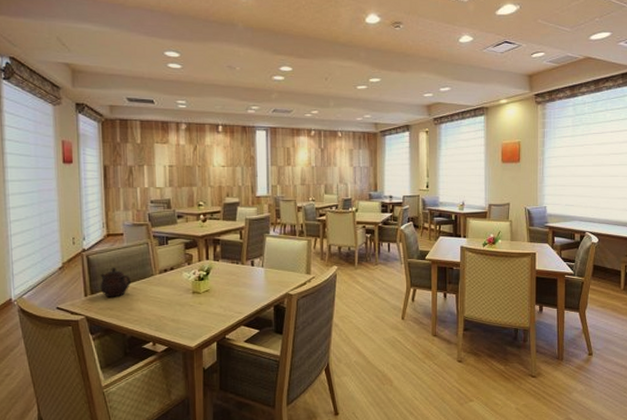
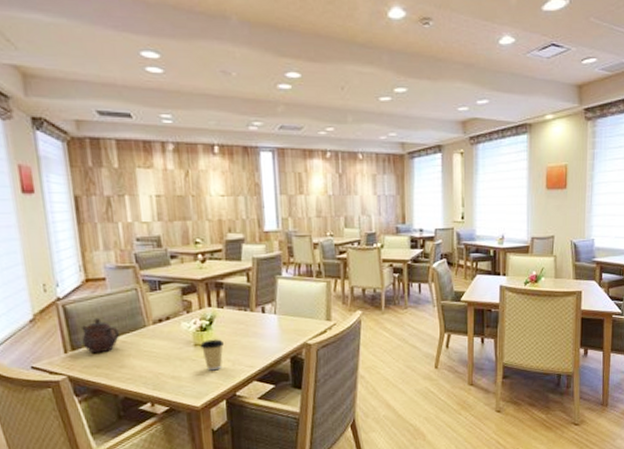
coffee cup: none [197,288,217,316] -> present [200,339,224,371]

